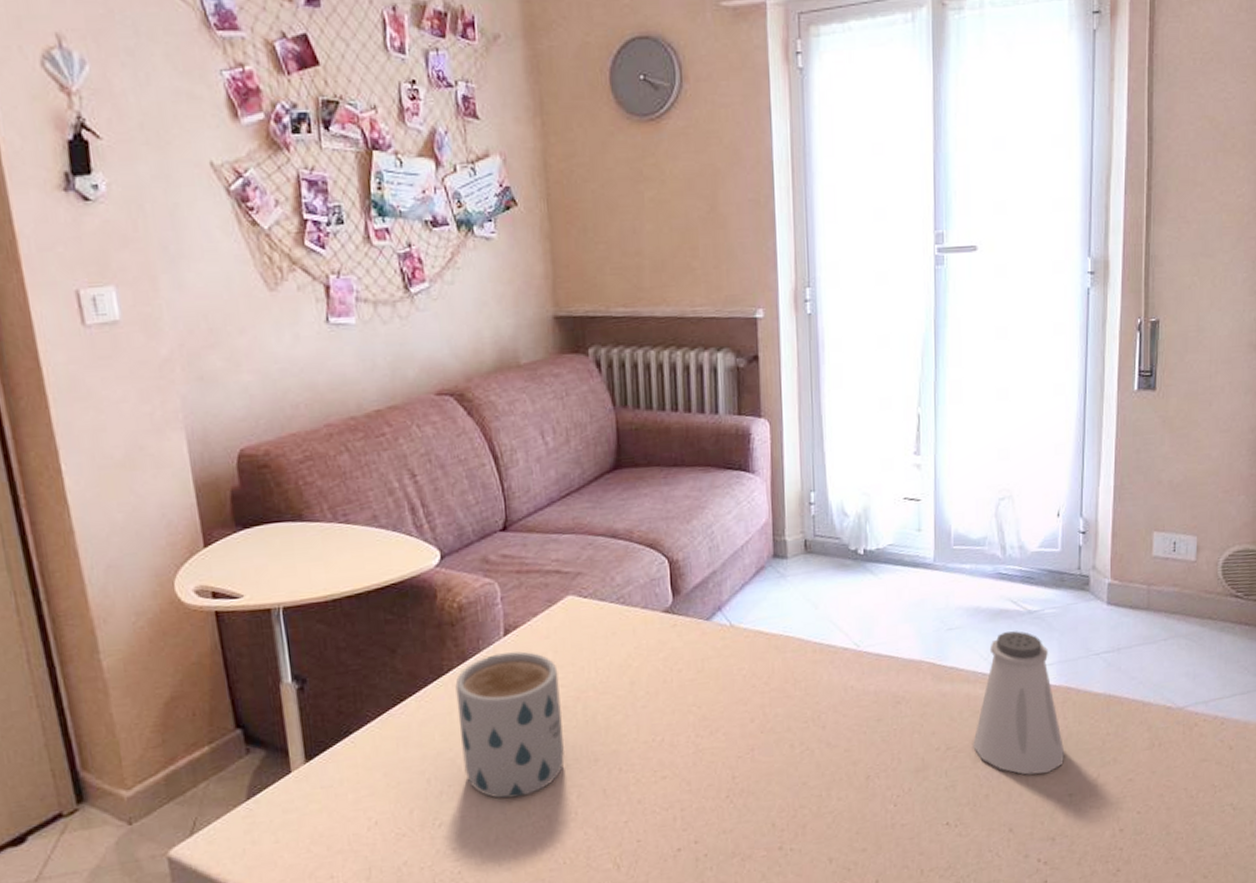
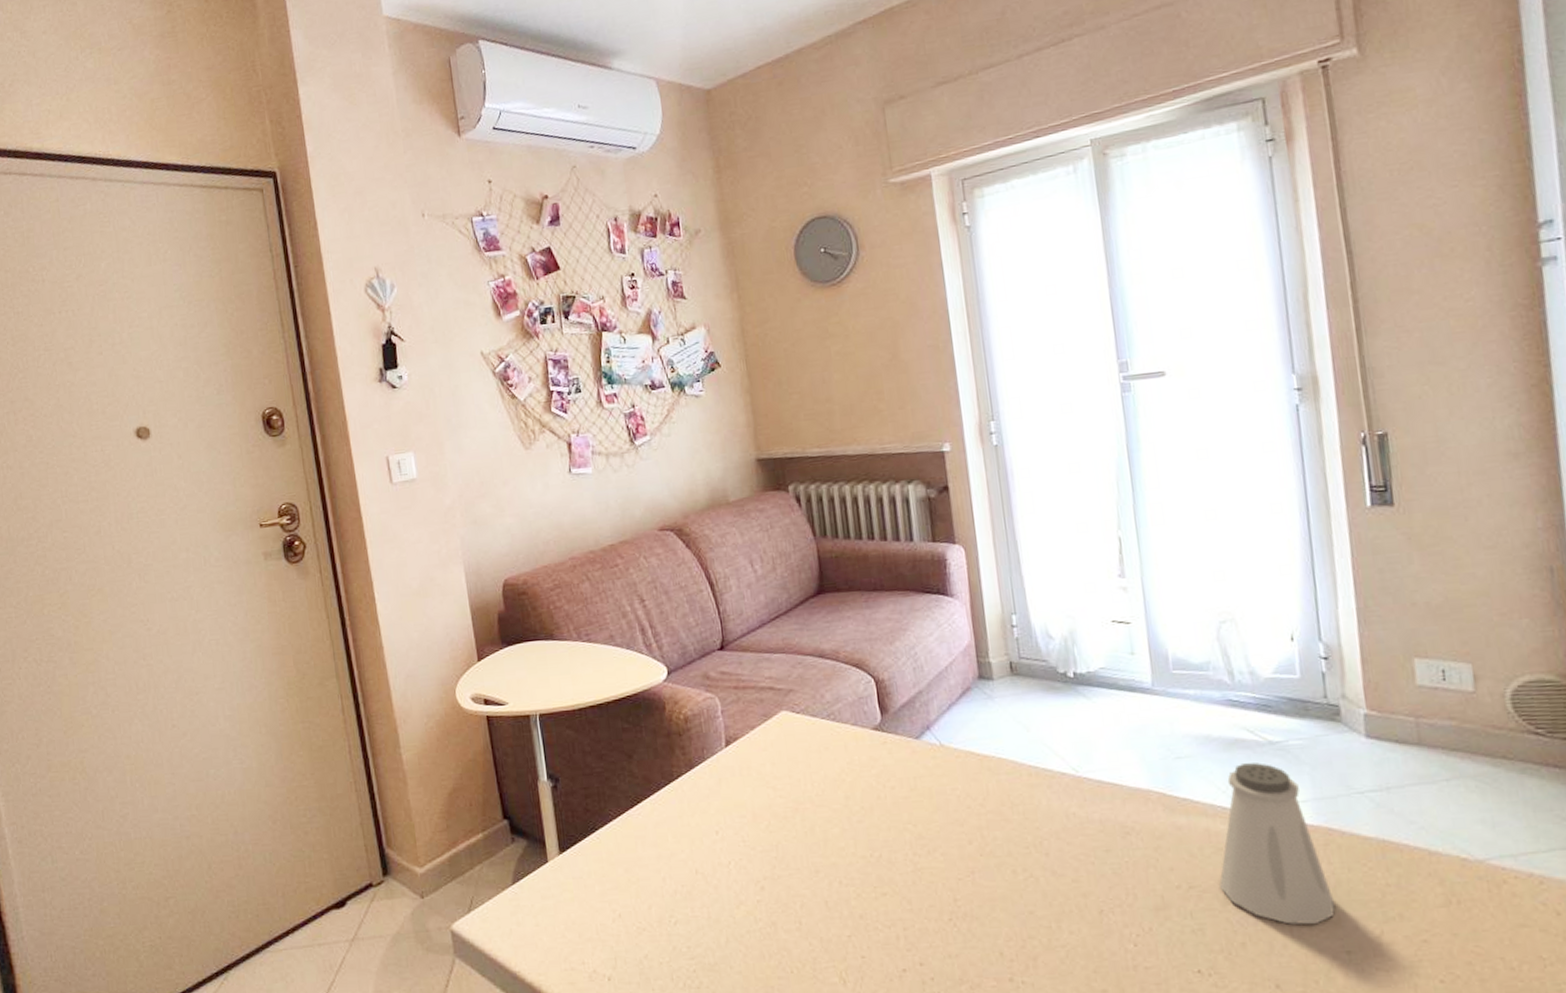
mug: present [455,651,564,799] -> none [684,762,787,903]

